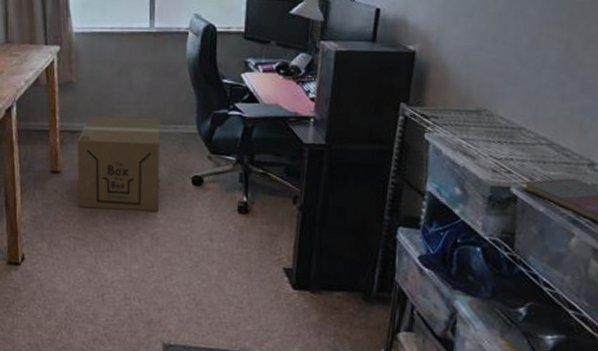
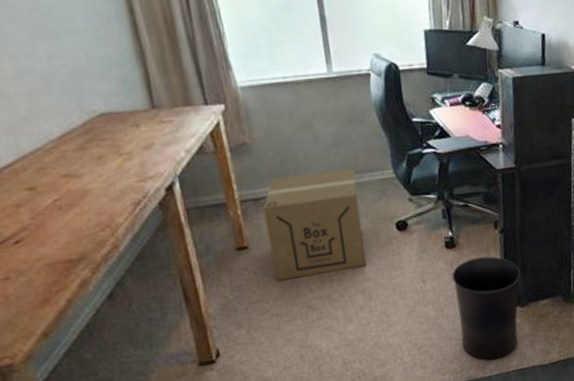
waste bin: none [240,229,315,340] -> present [452,256,521,361]

